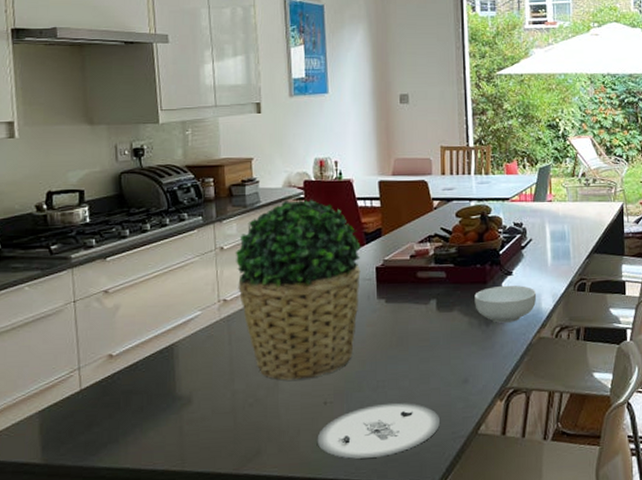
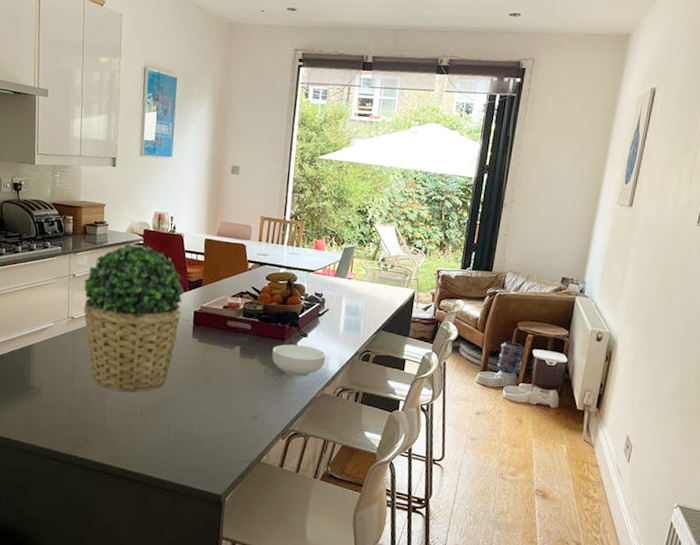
plate: present [317,402,441,459] -> none [131,422,231,465]

